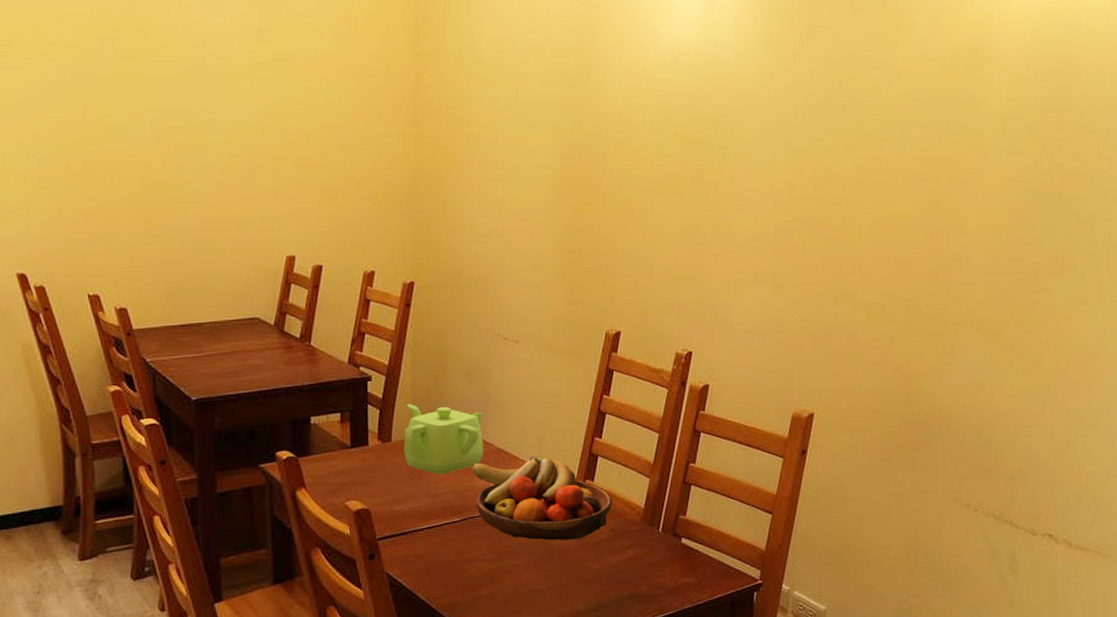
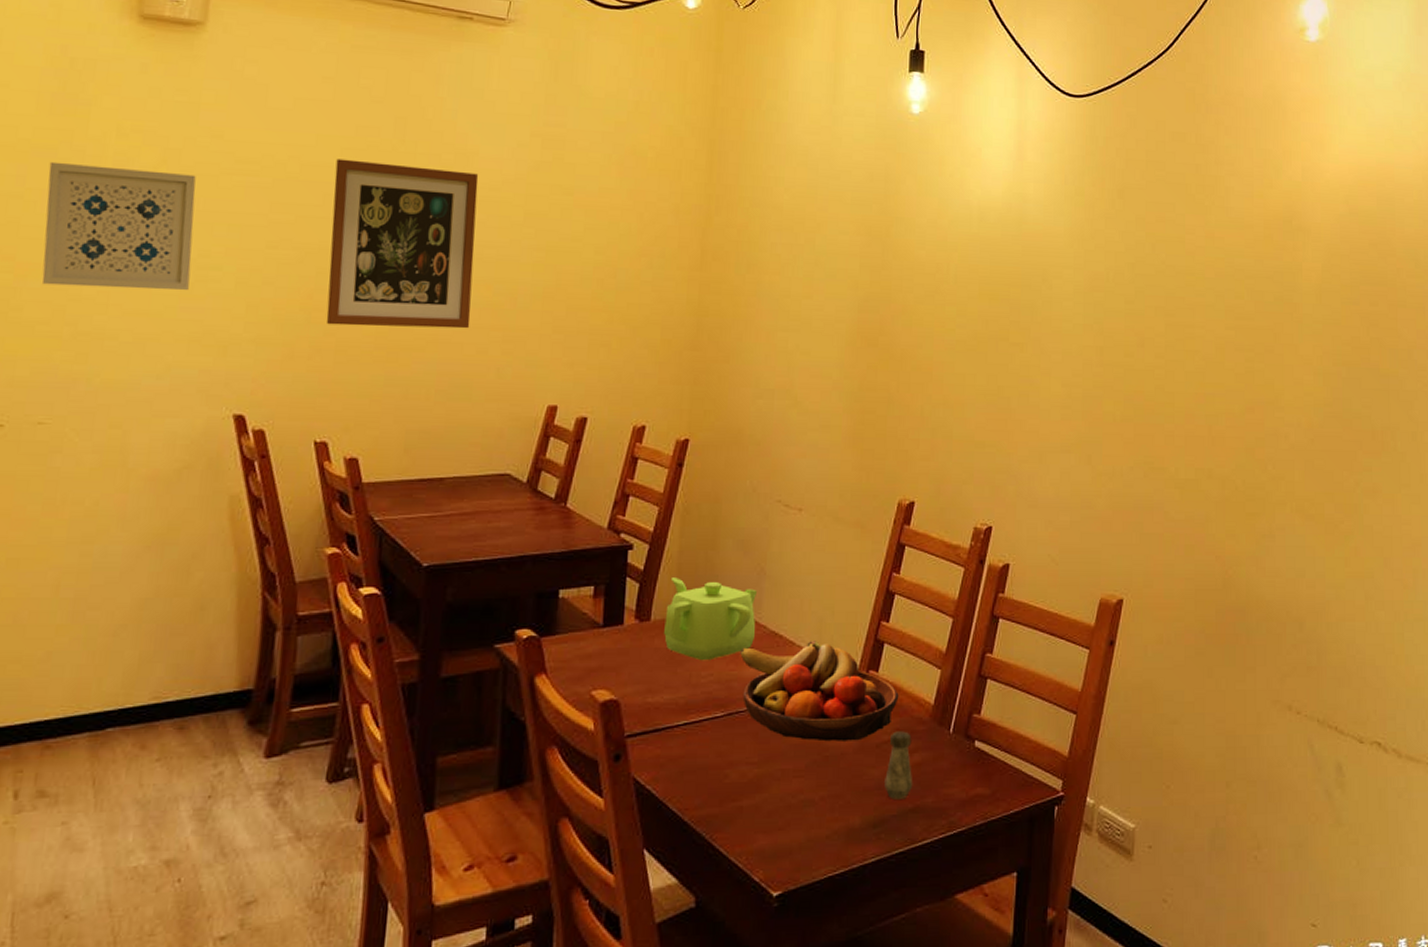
wall art: none [77,36,212,191] -> present [326,159,479,329]
salt shaker: none [603,531,628,588] -> present [884,731,913,799]

